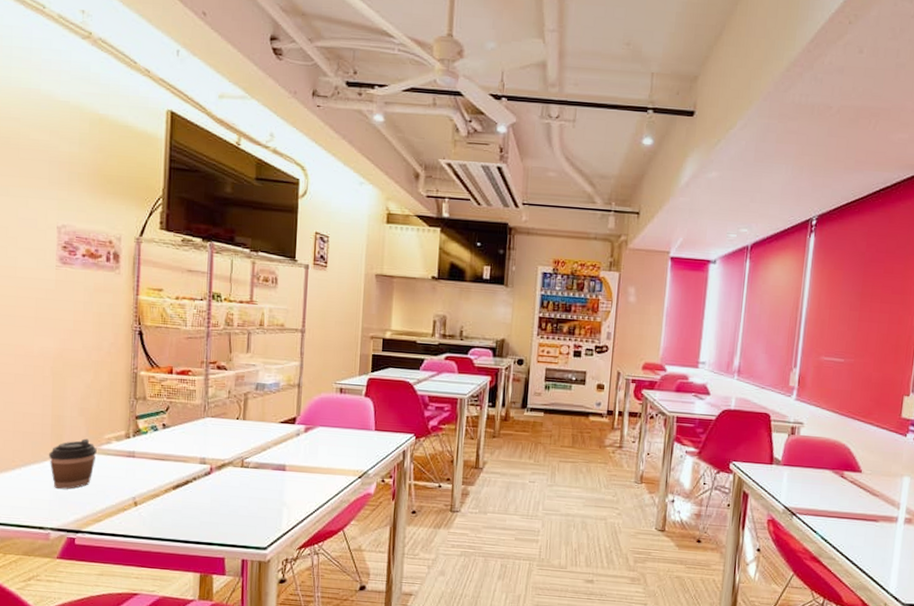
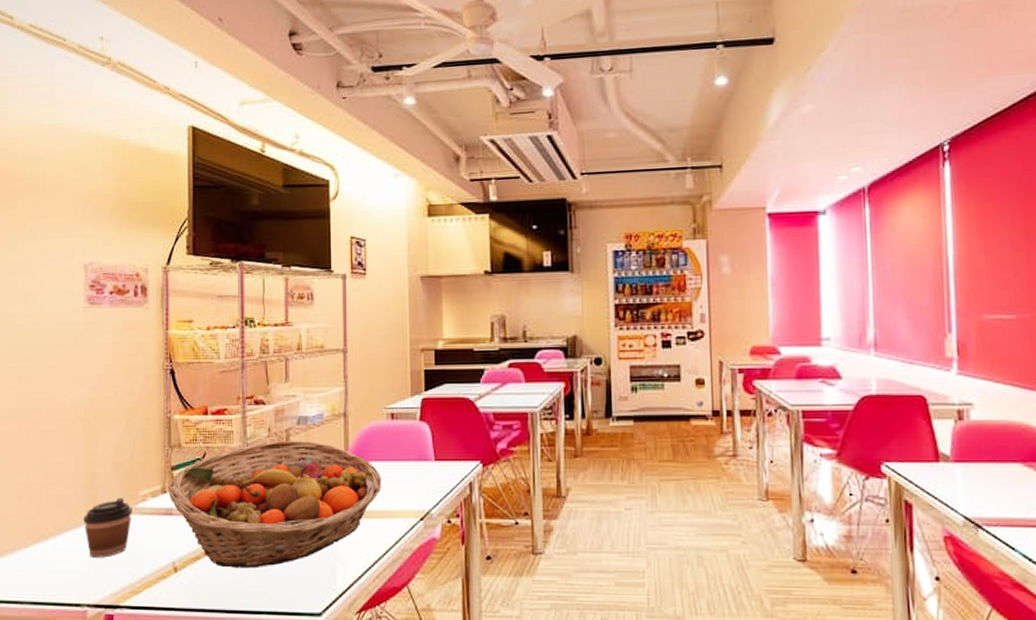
fruit basket: none [131,402,328,508] -> present [167,440,382,569]

